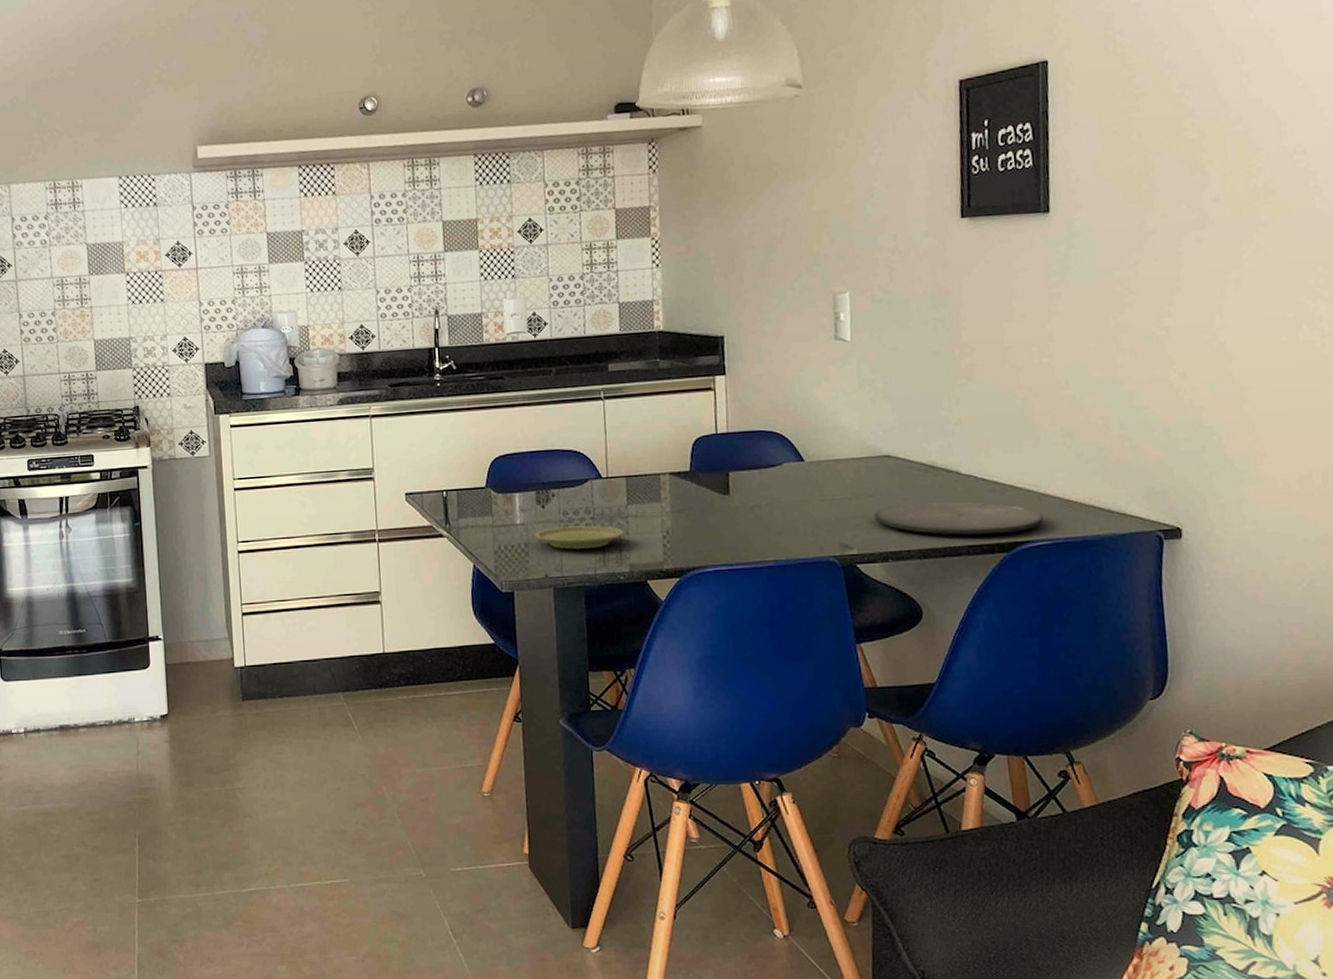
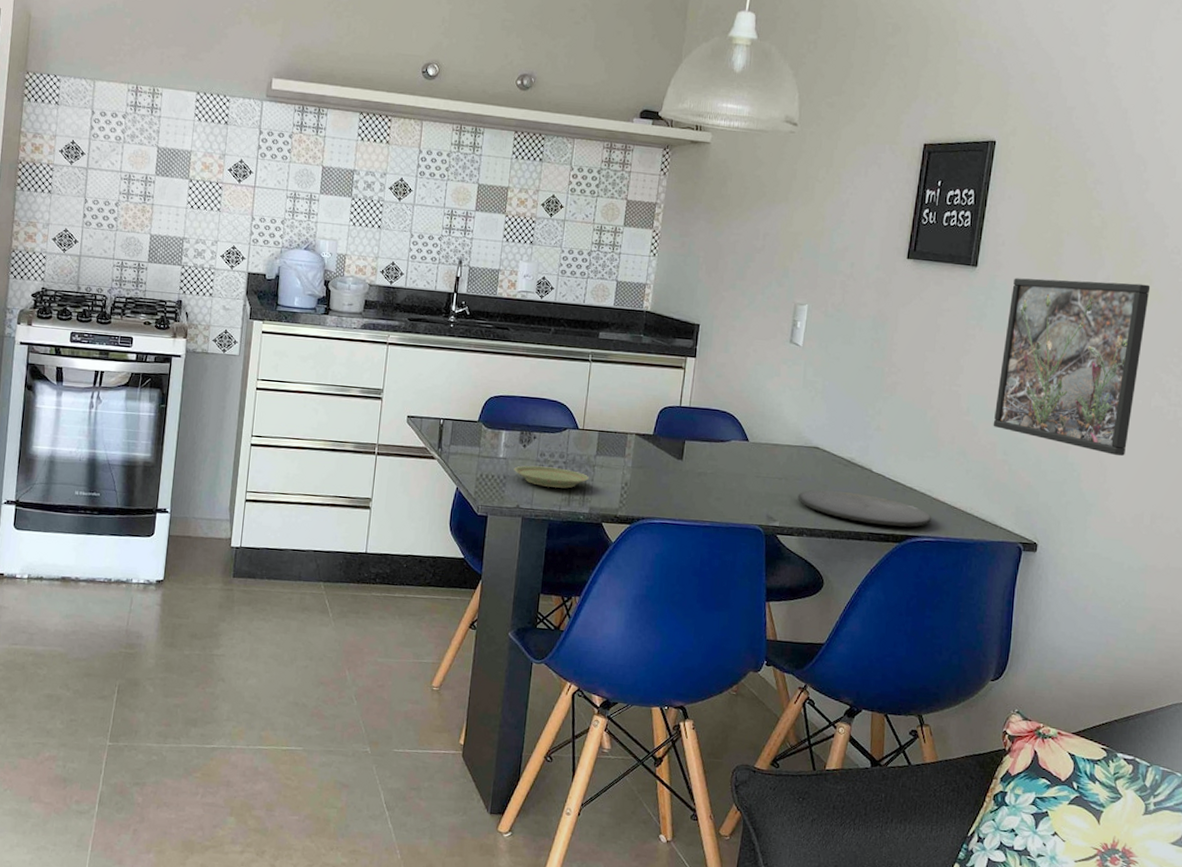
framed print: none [1097,197,1276,409] -> present [993,278,1151,457]

